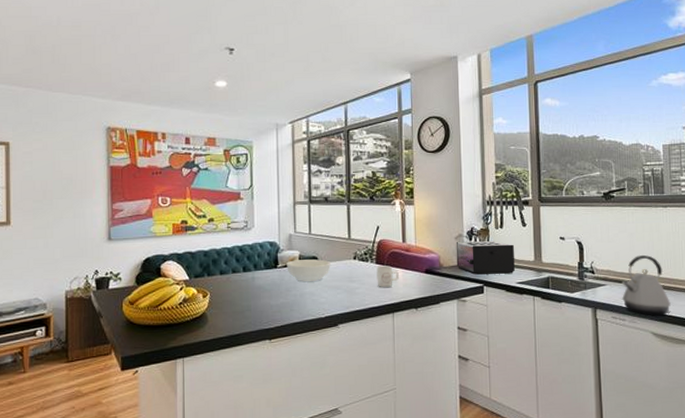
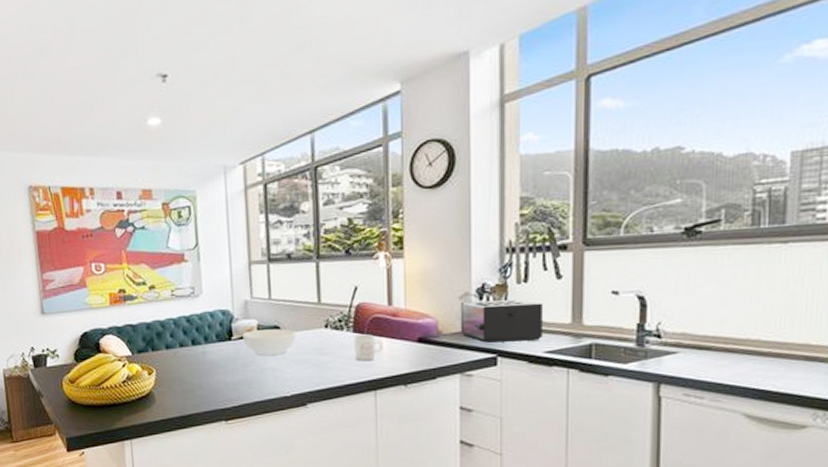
kettle: present [622,254,671,316] -> none [701,310,779,393]

